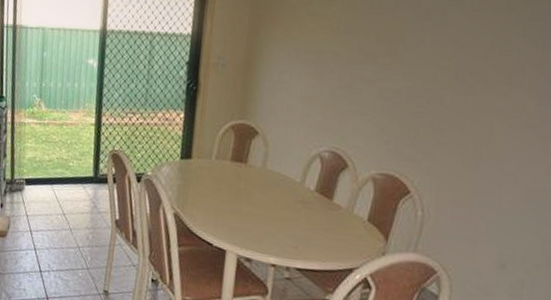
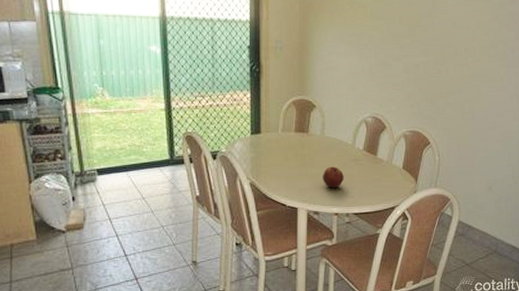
apple: none [260,206,287,234] -> present [323,166,344,188]

